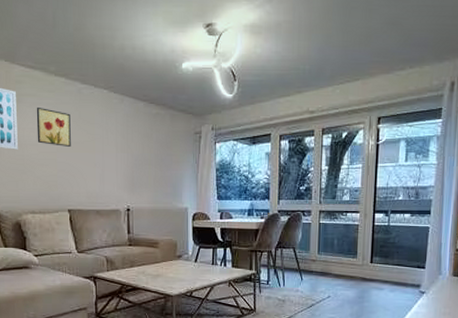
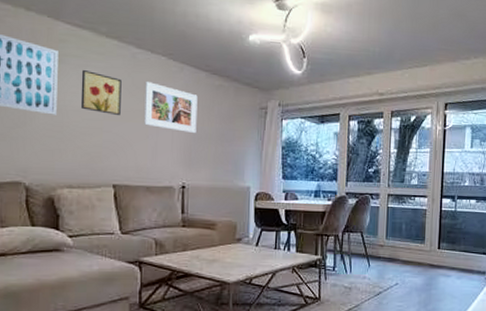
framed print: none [91,115,138,161] -> present [144,82,198,134]

